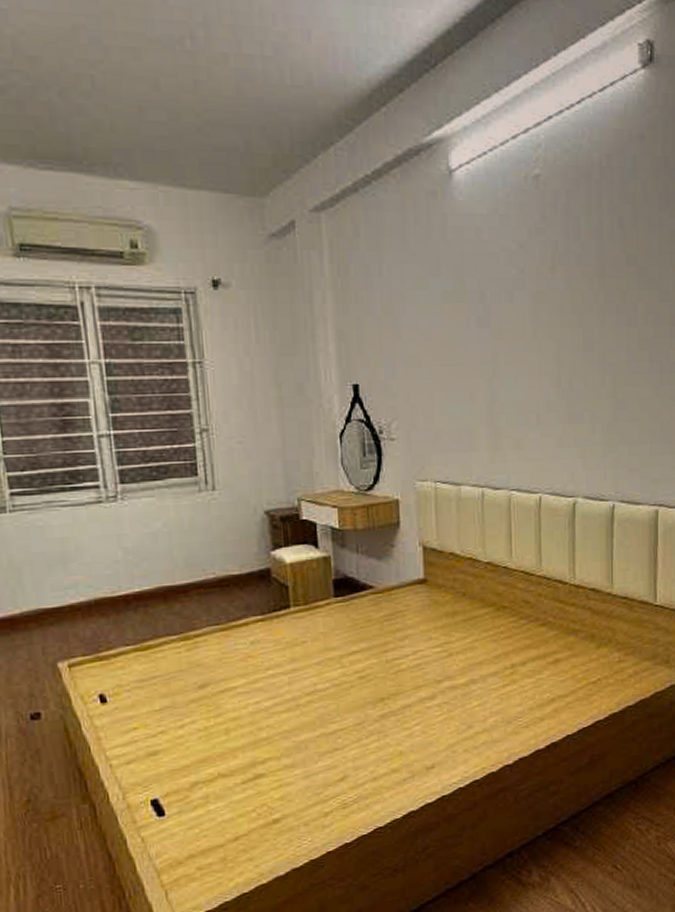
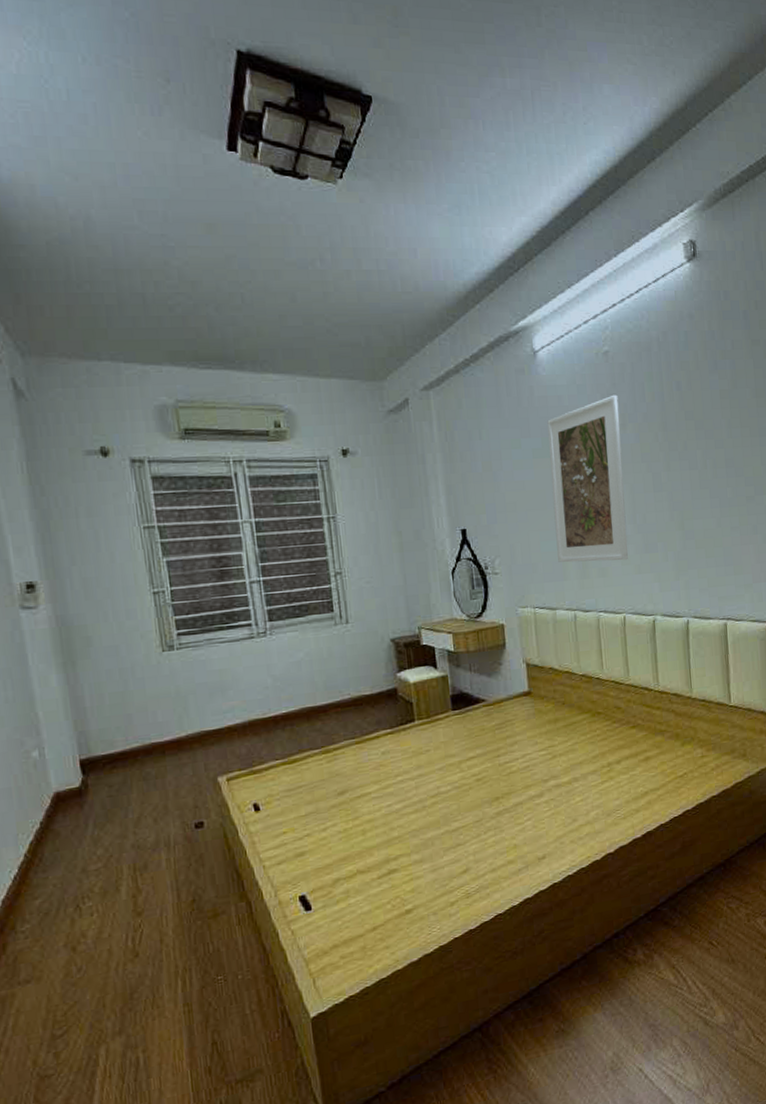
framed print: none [461,229,549,431] -> present [547,394,628,563]

